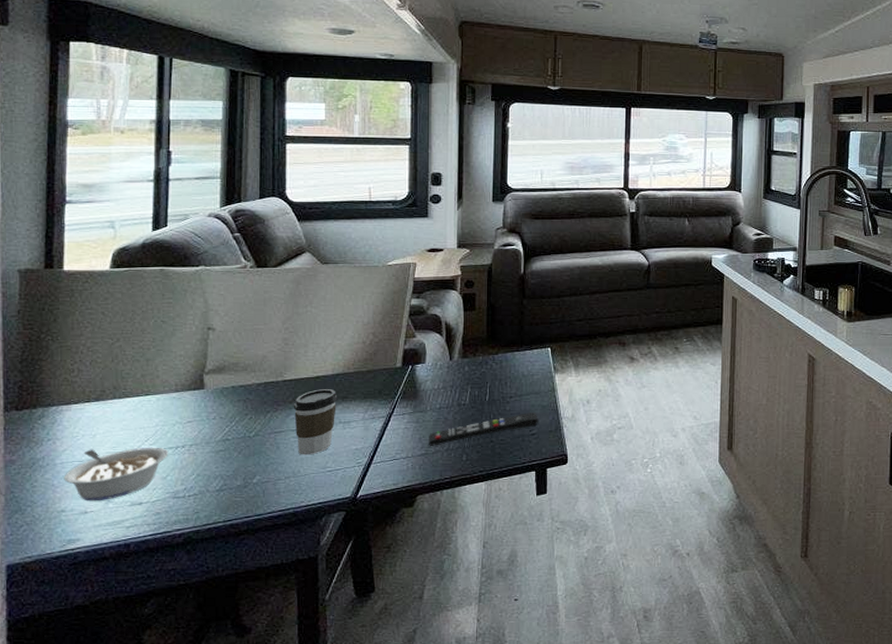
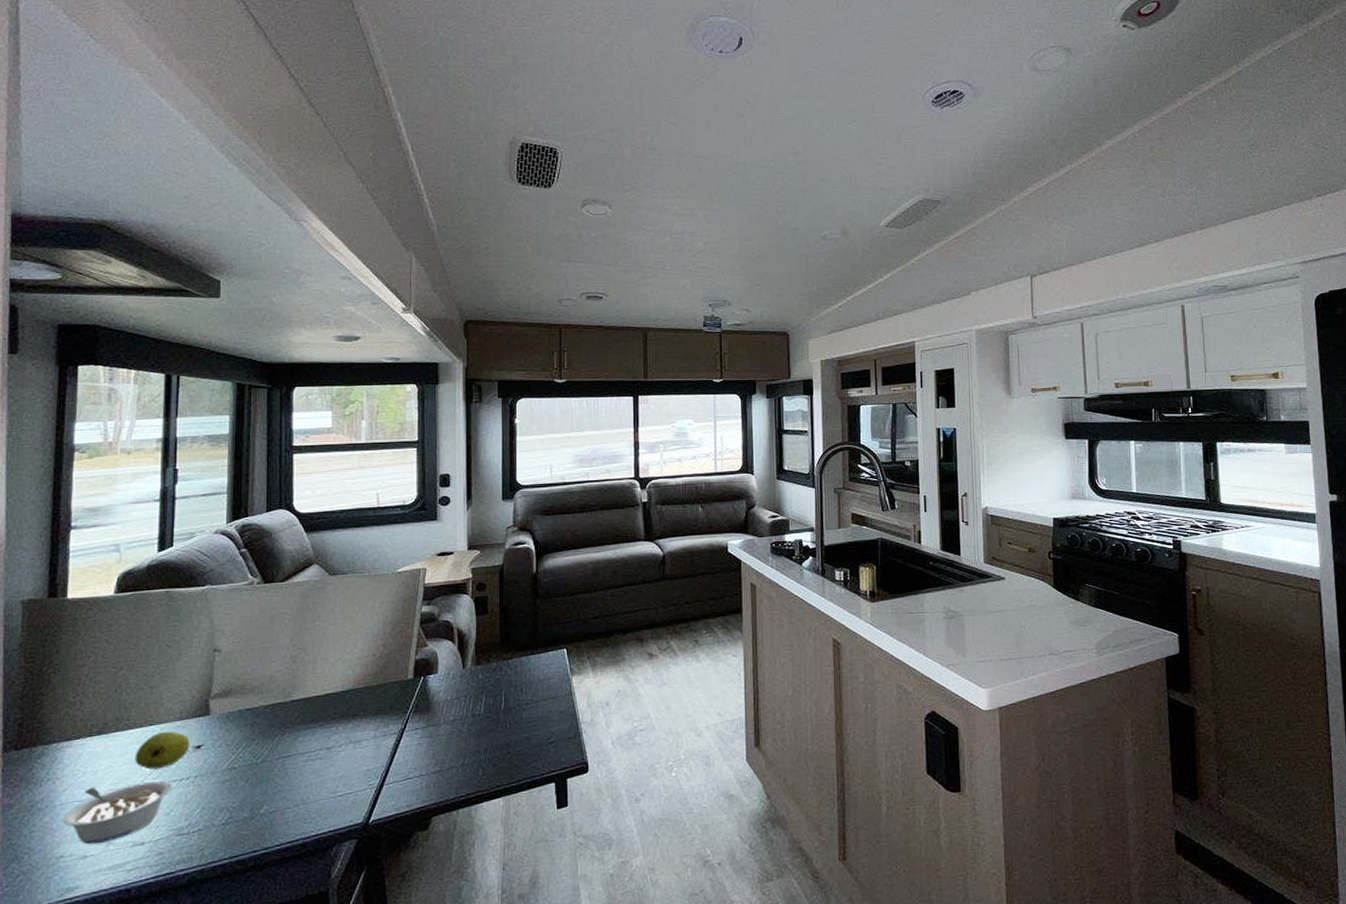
fruit: none [132,401,199,436] -> present [135,731,204,769]
coffee cup: present [293,389,338,455] -> none [302,707,348,780]
remote control: present [429,413,539,446] -> none [443,719,557,762]

